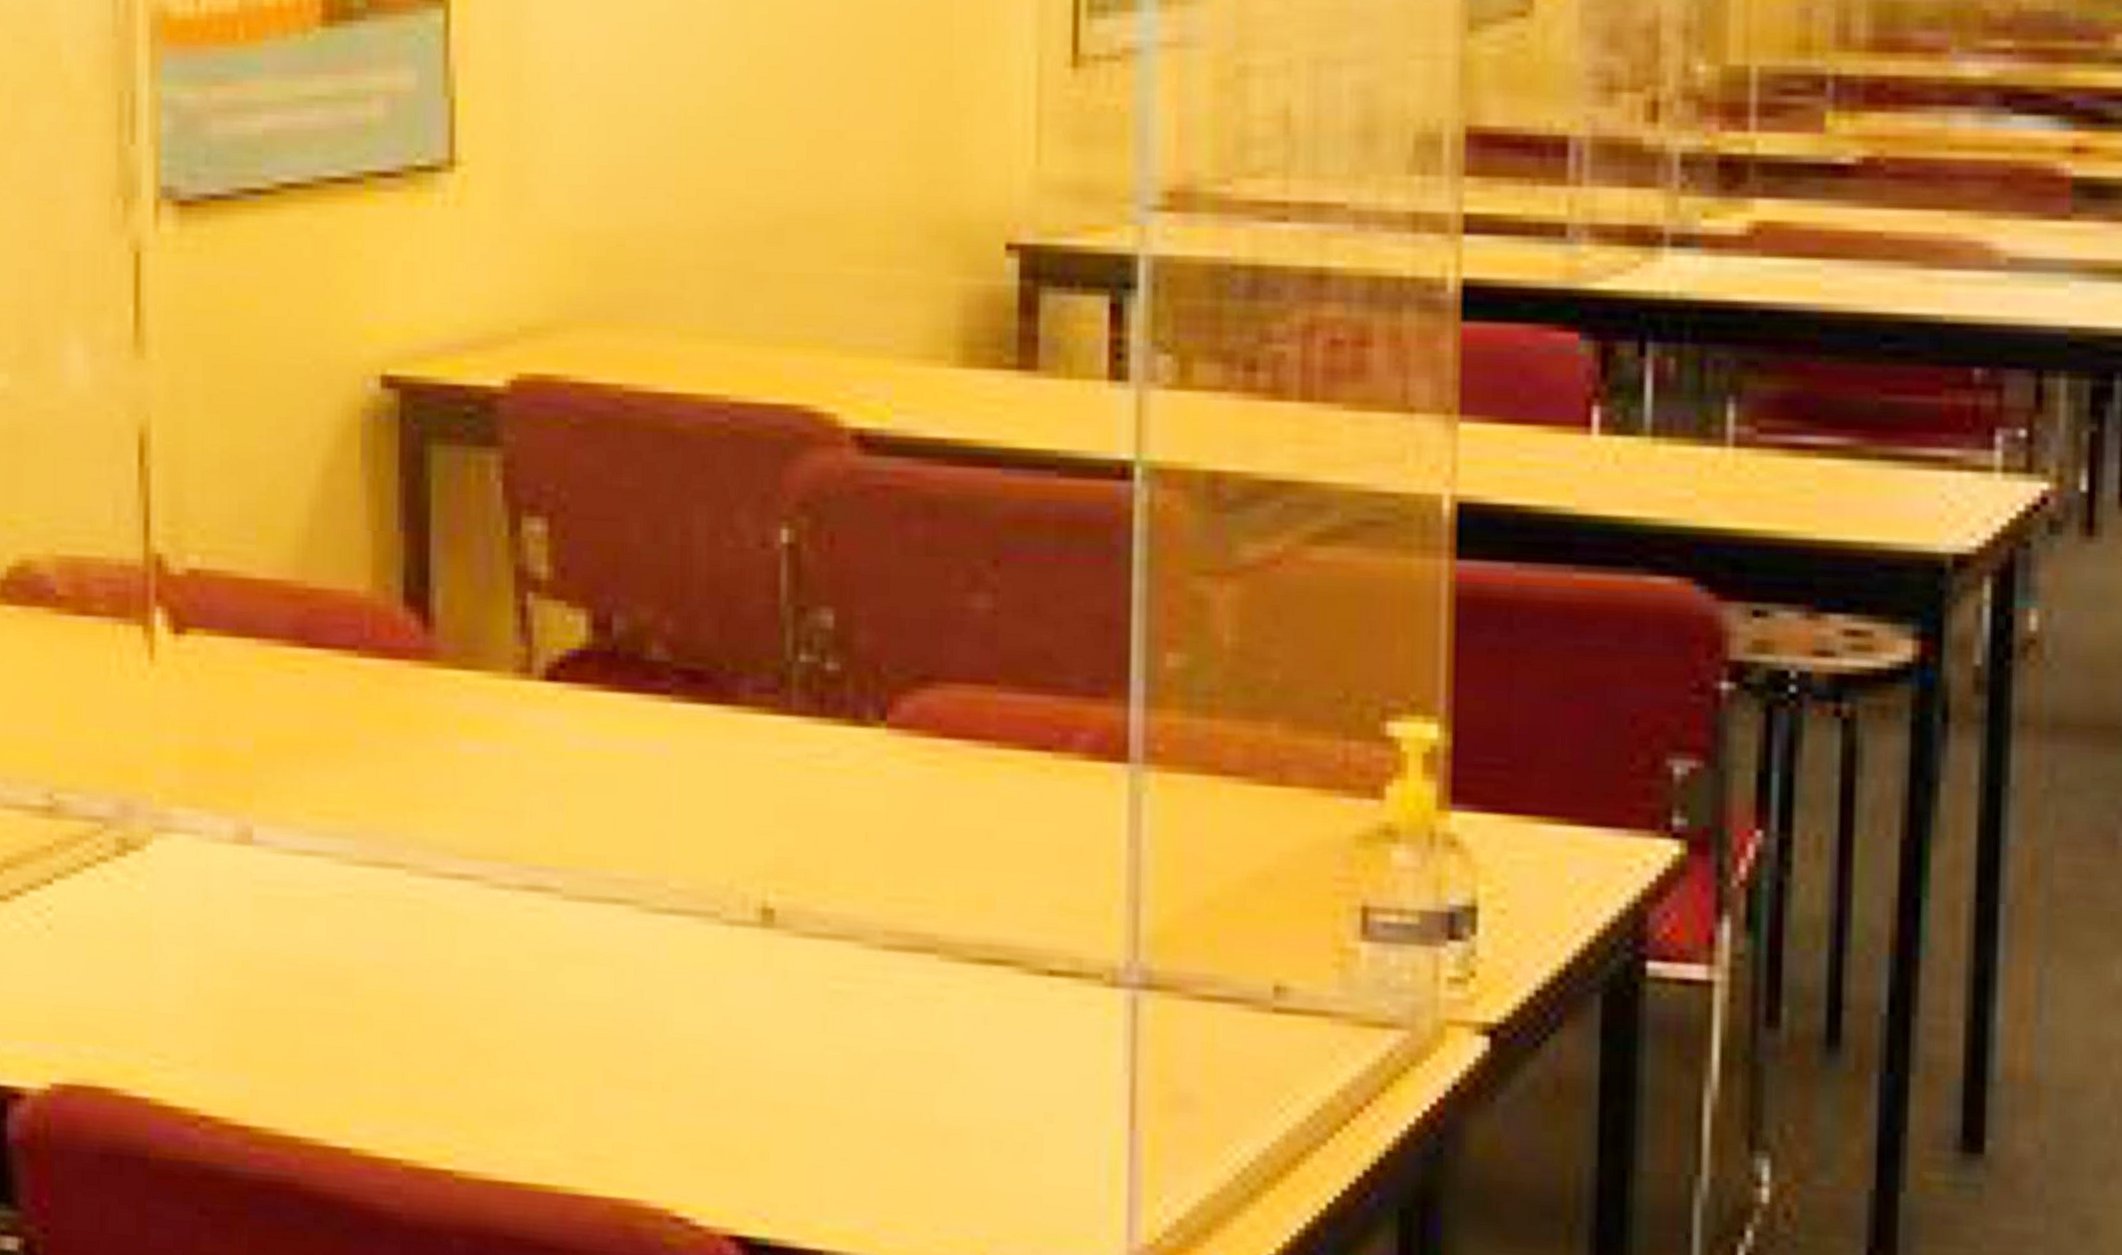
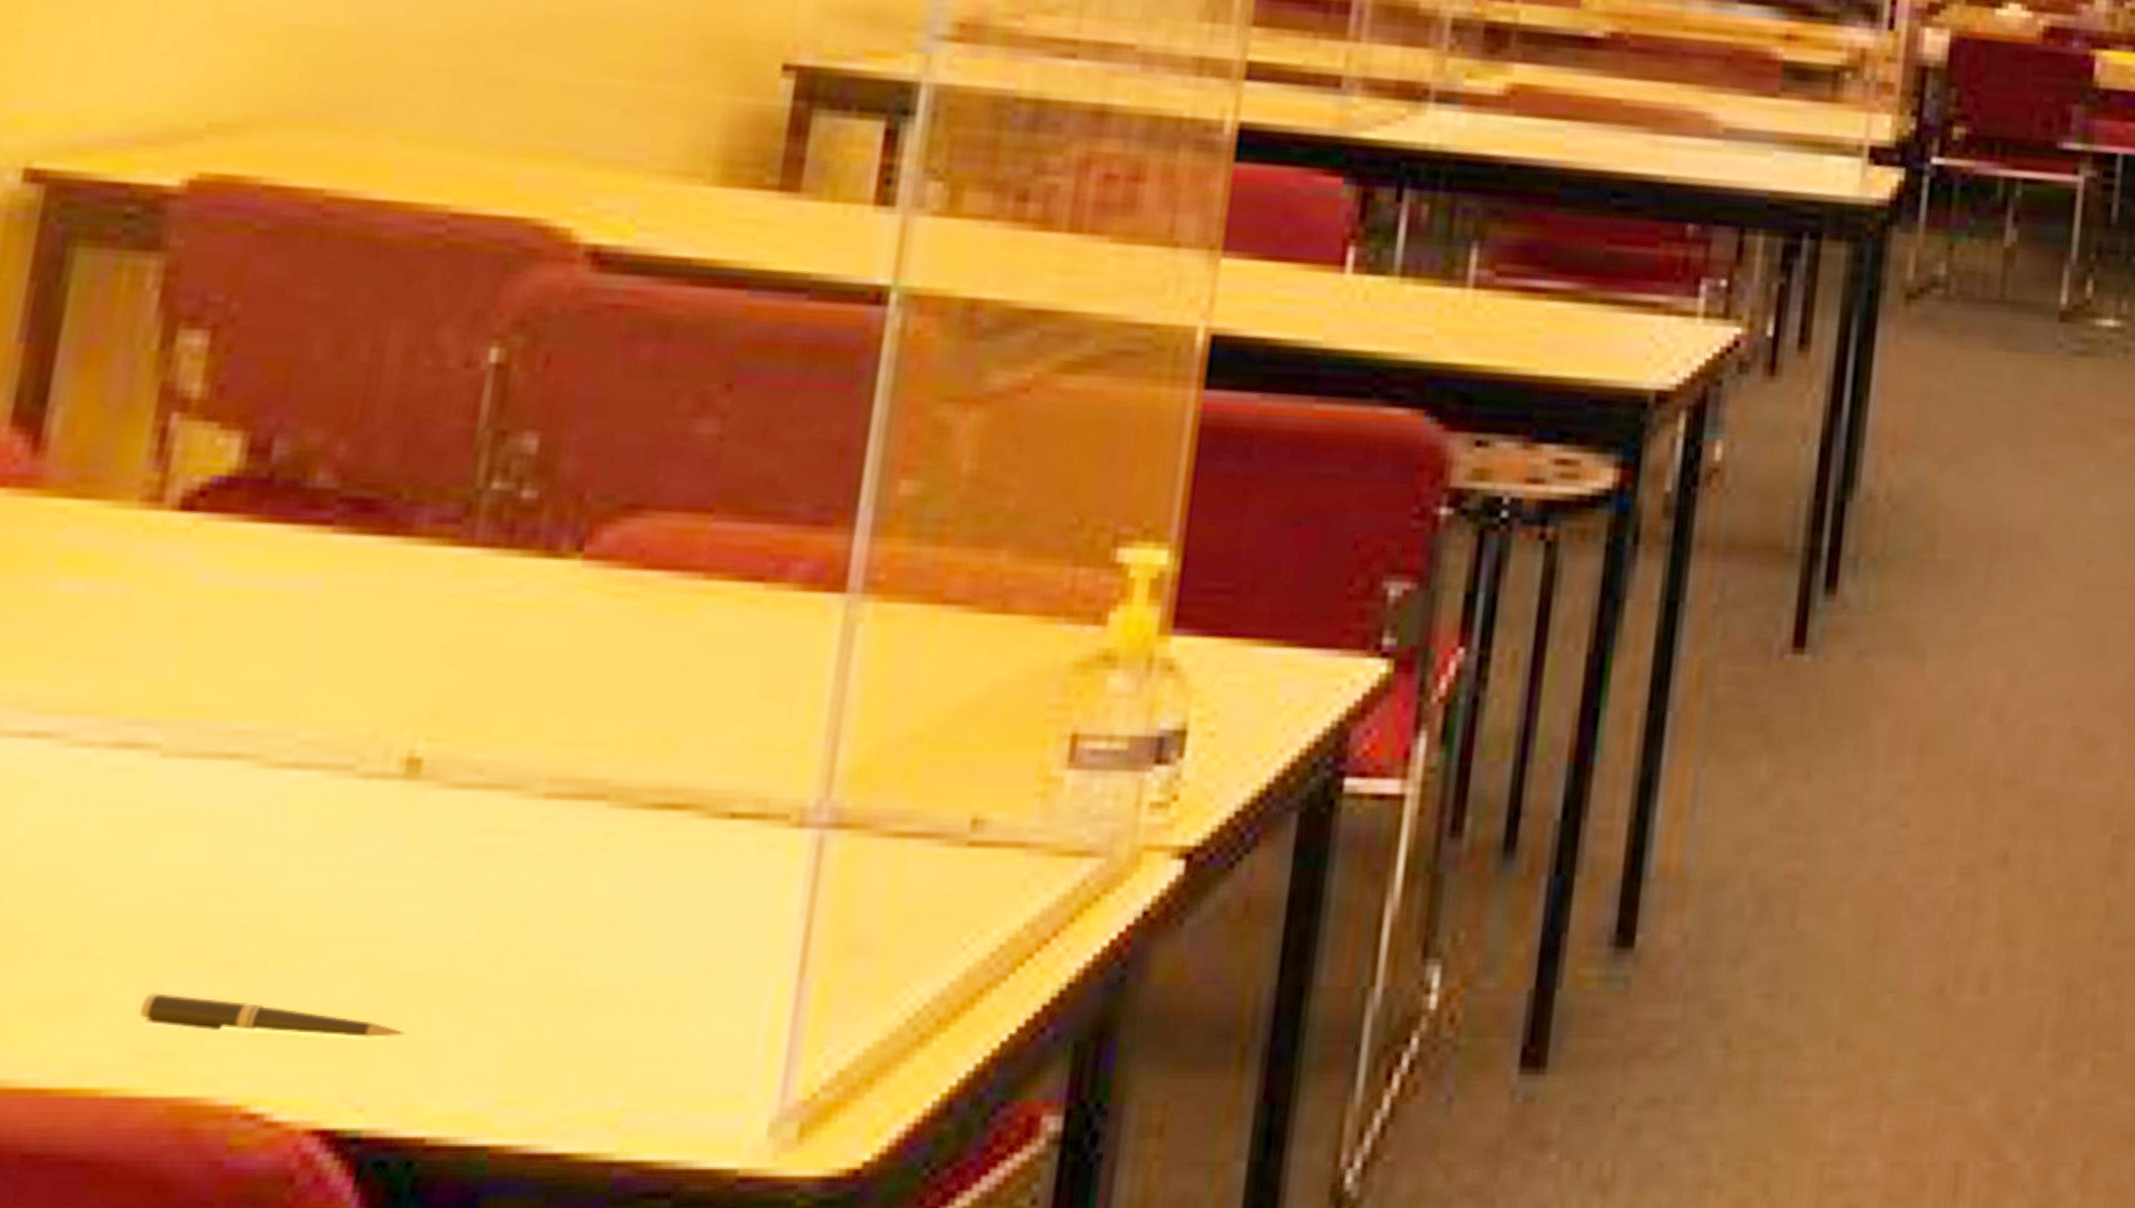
pen: none [577,1106,793,1159] -> present [139,993,405,1038]

